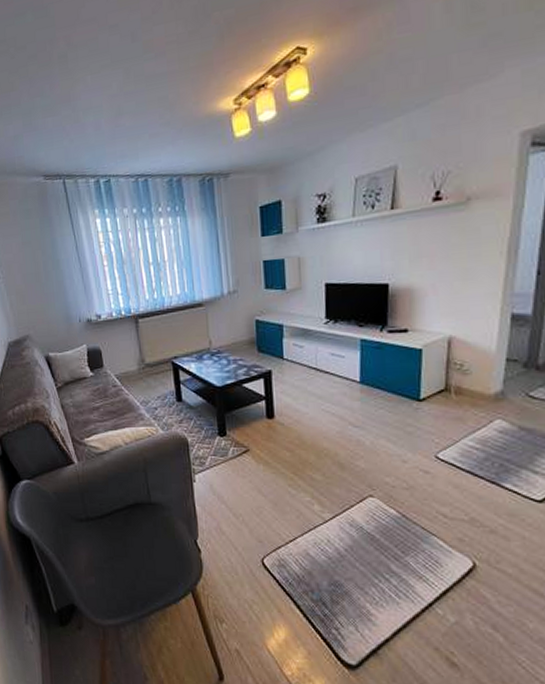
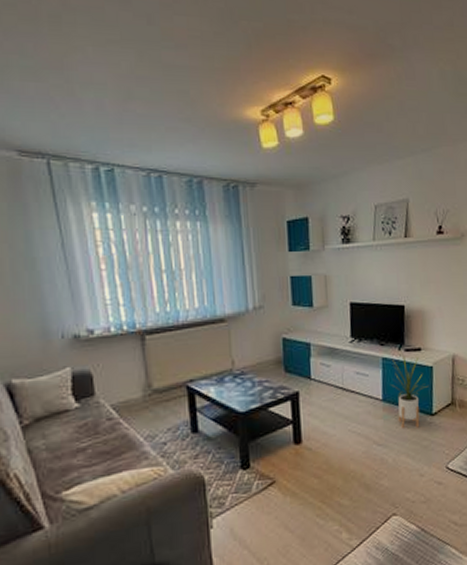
house plant: none [371,336,416,413] -> present [391,355,429,428]

